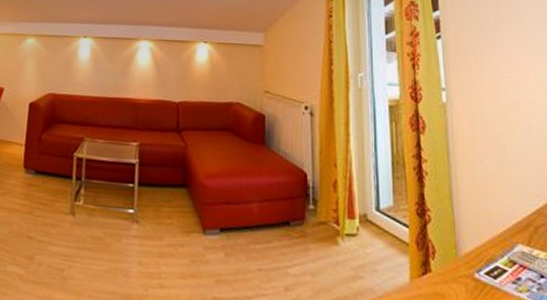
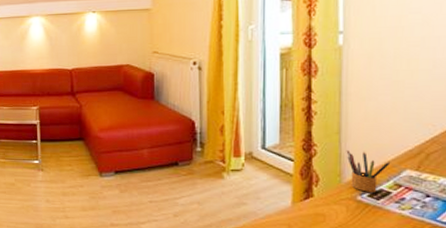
pencil box: none [459,218,503,270] -> present [346,150,391,192]

